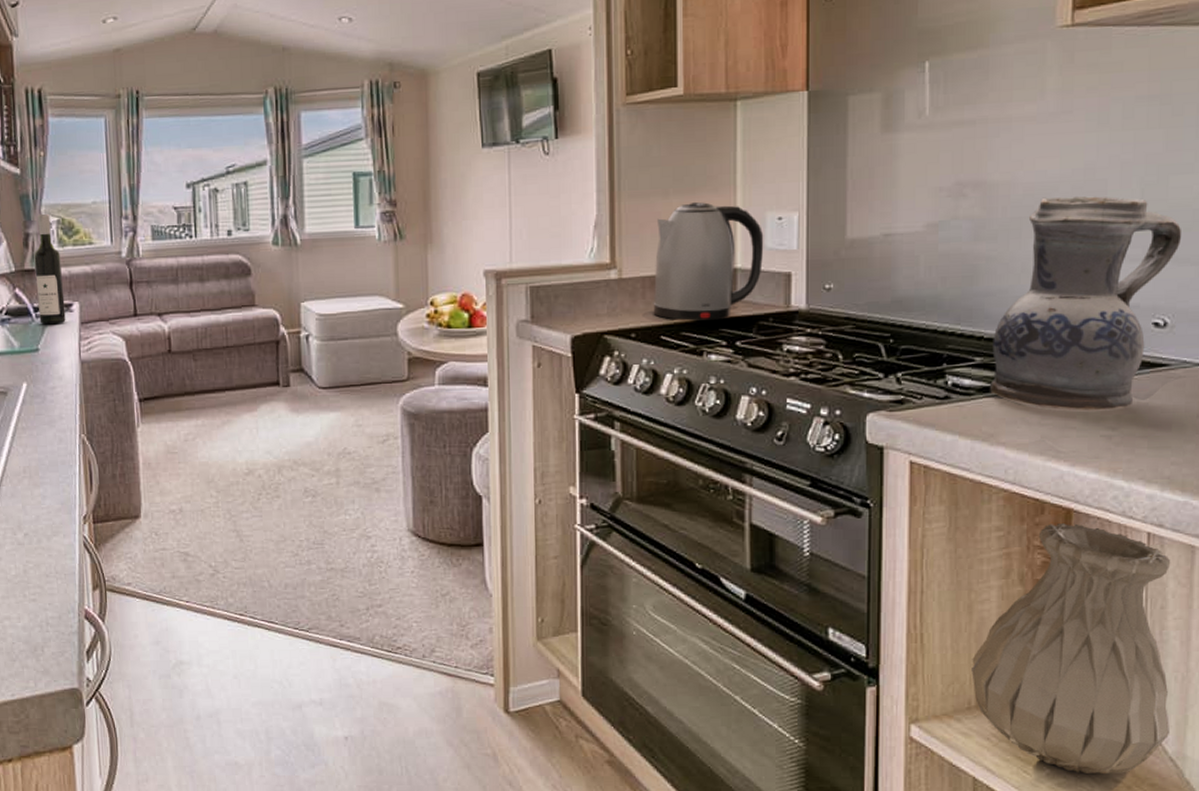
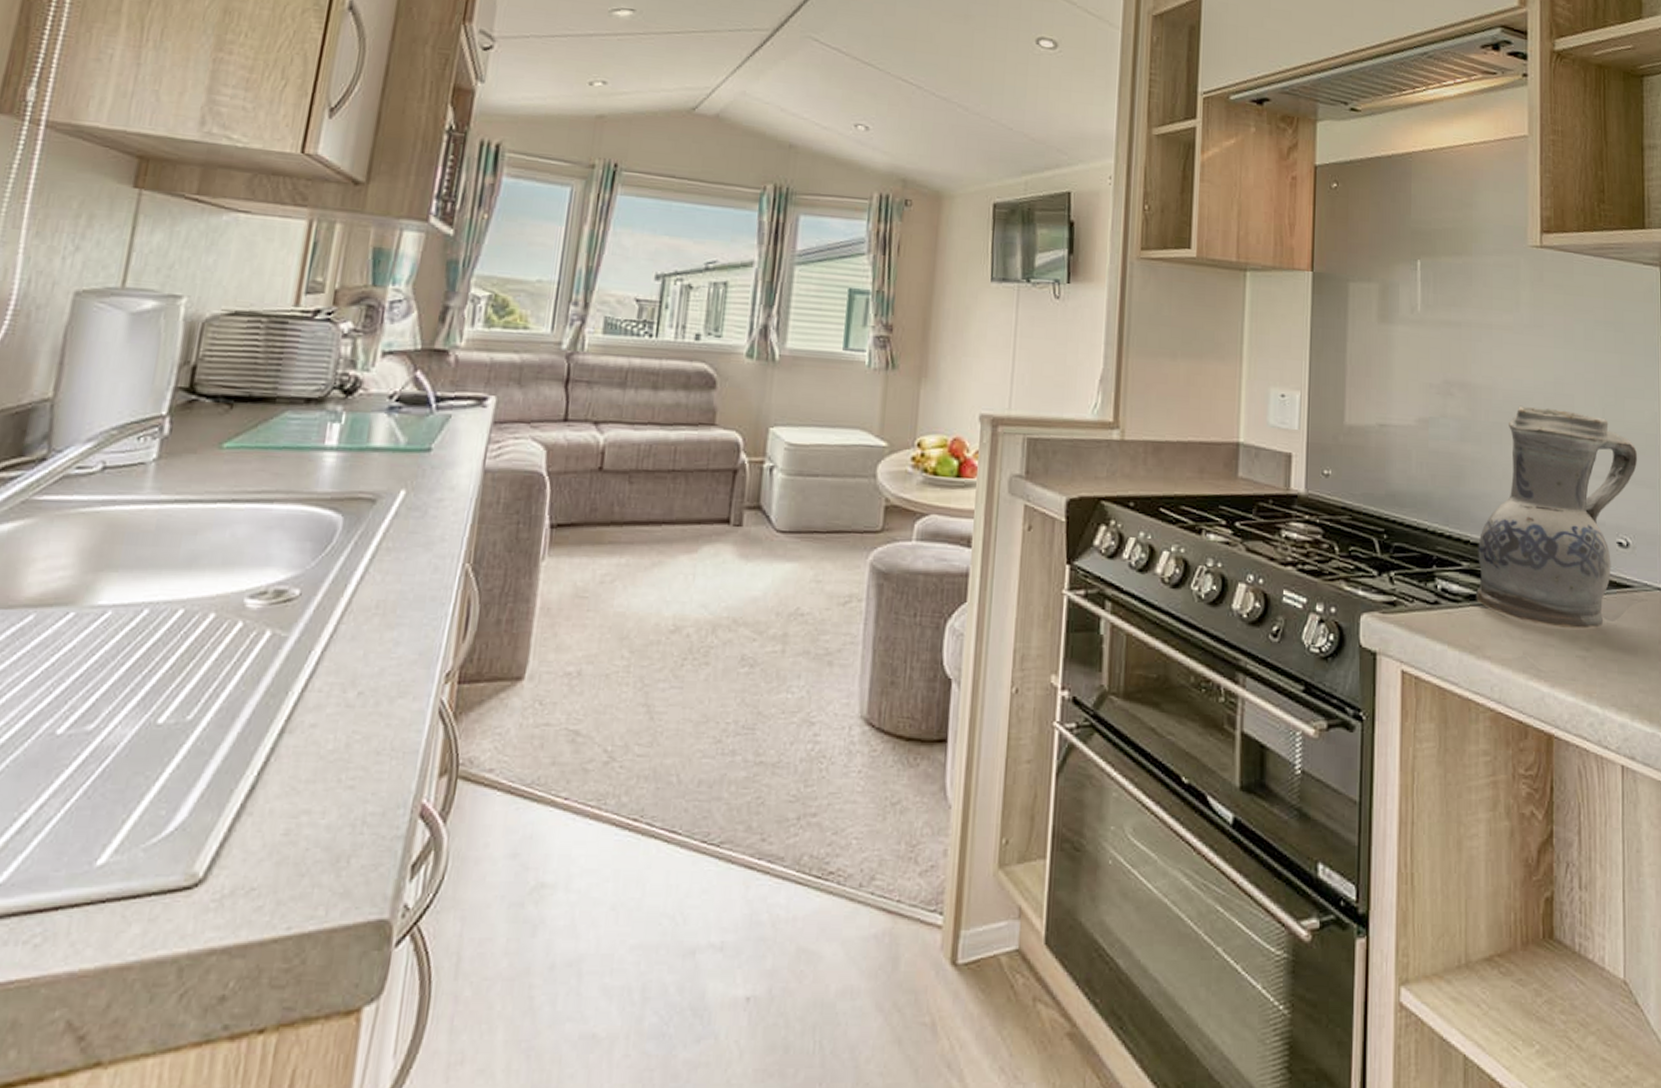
bottle: present [34,213,66,325] -> none [440,285,485,421]
kettle: present [653,202,764,321] -> none [1153,368,1267,497]
vase: present [971,522,1171,775] -> none [1461,749,1650,1051]

